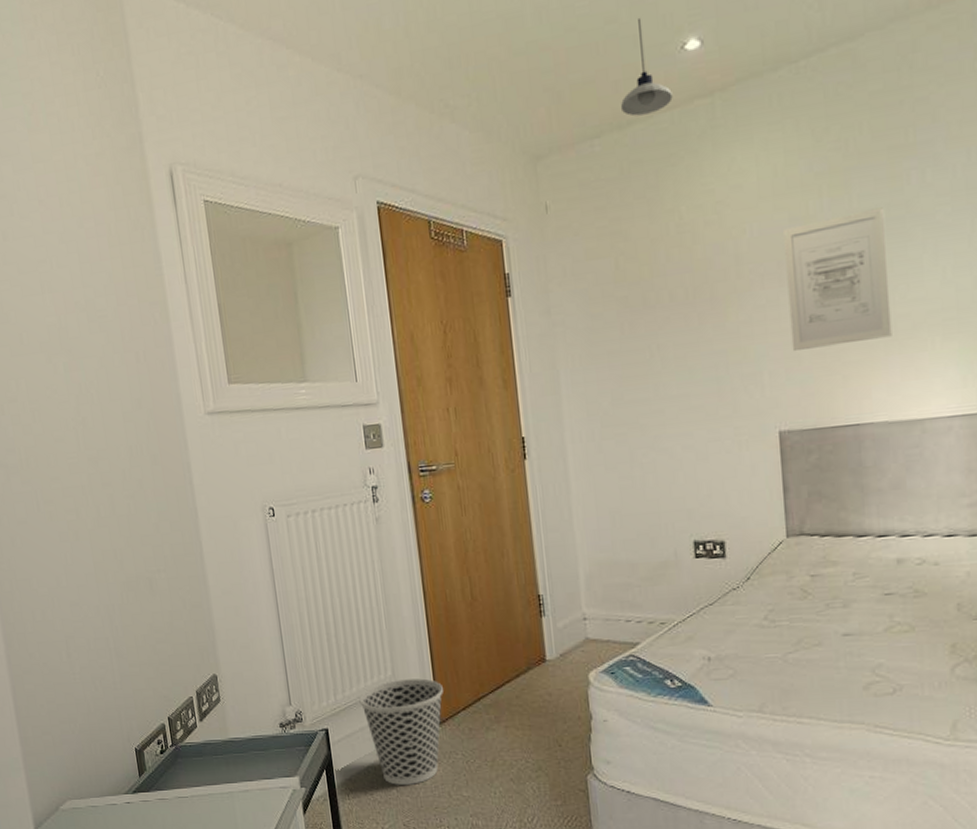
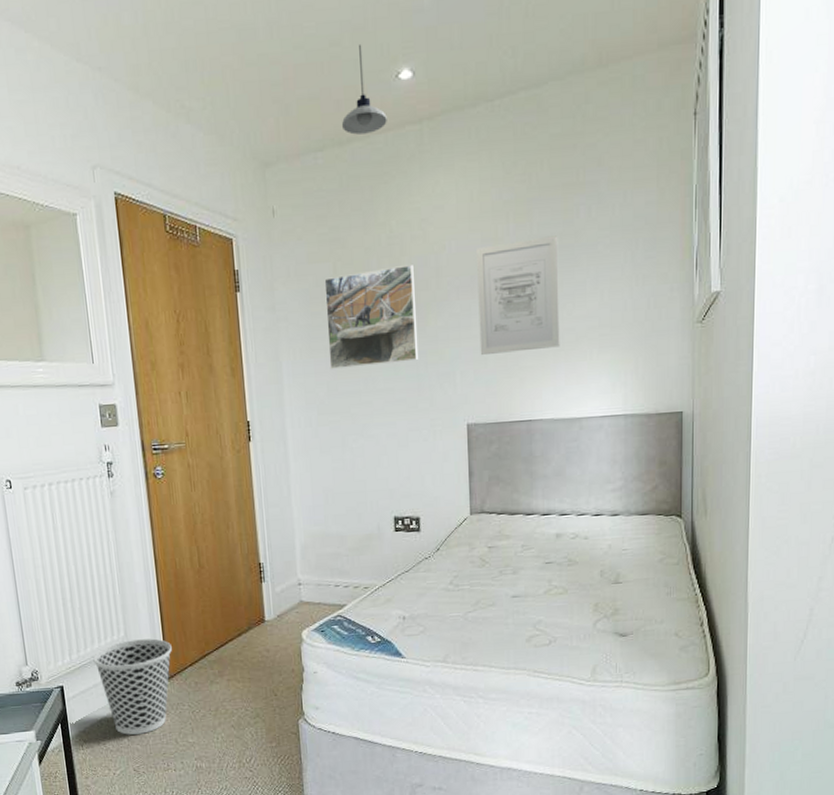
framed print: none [605,252,718,376] -> present [324,264,419,369]

